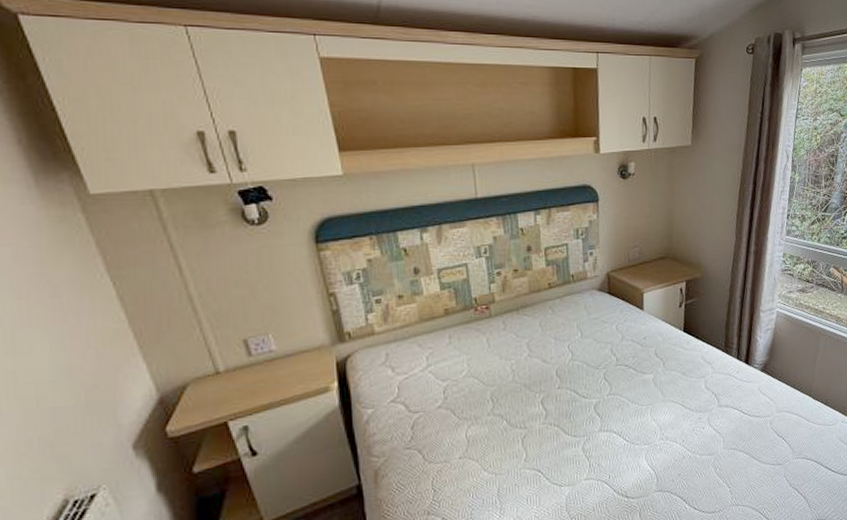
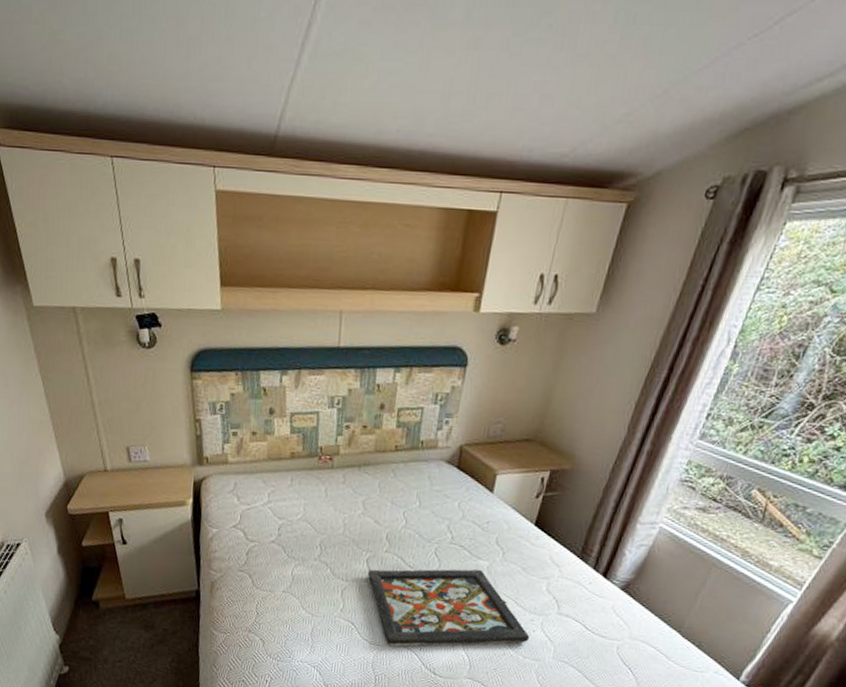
decorative tray: none [544,383,702,483] -> present [367,569,530,647]

